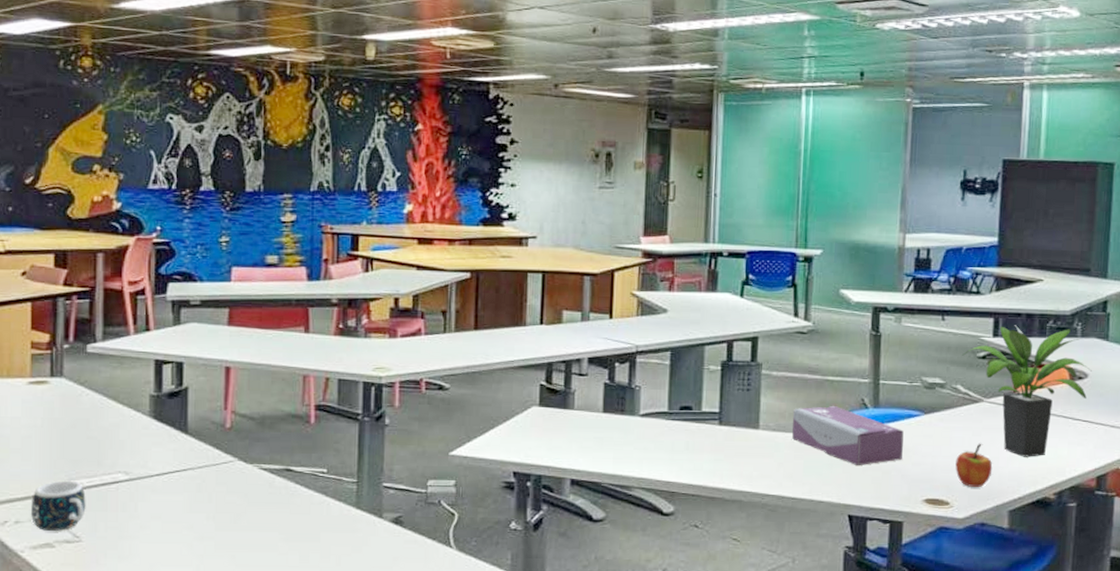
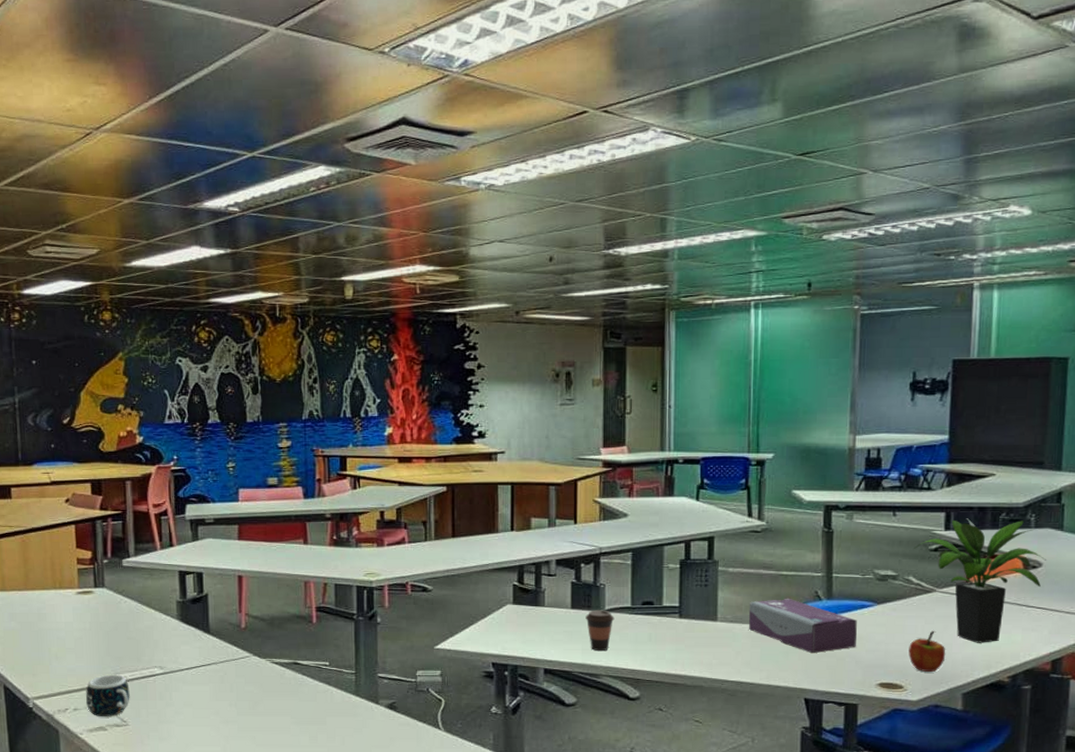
coffee cup: none [618,414,650,461] -> present [585,610,615,652]

